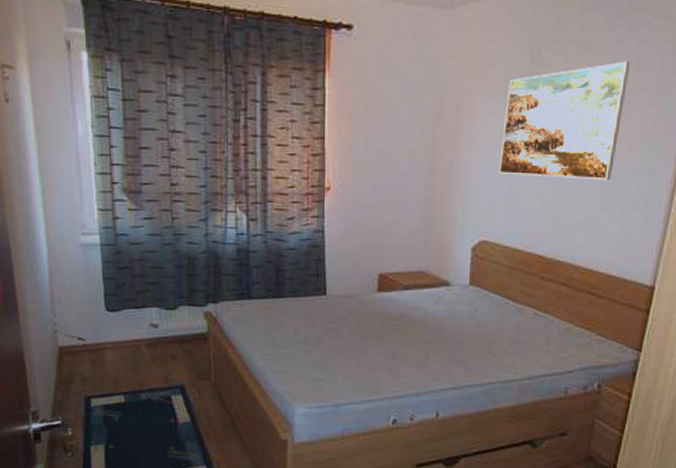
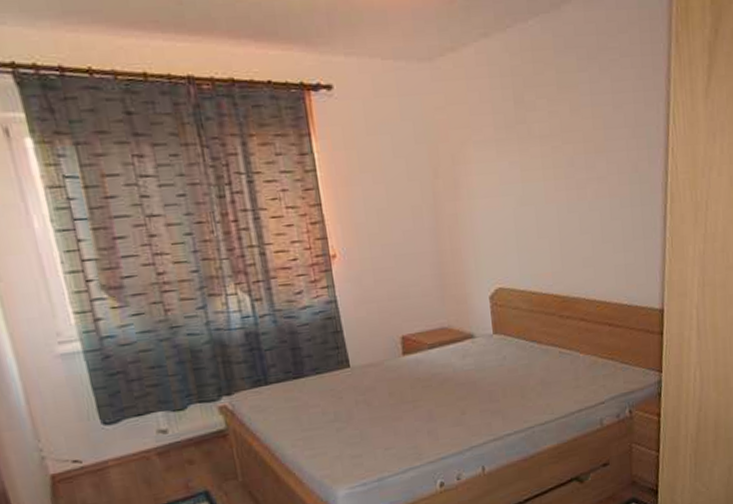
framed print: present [498,61,631,181] -> none [498,99,609,220]

